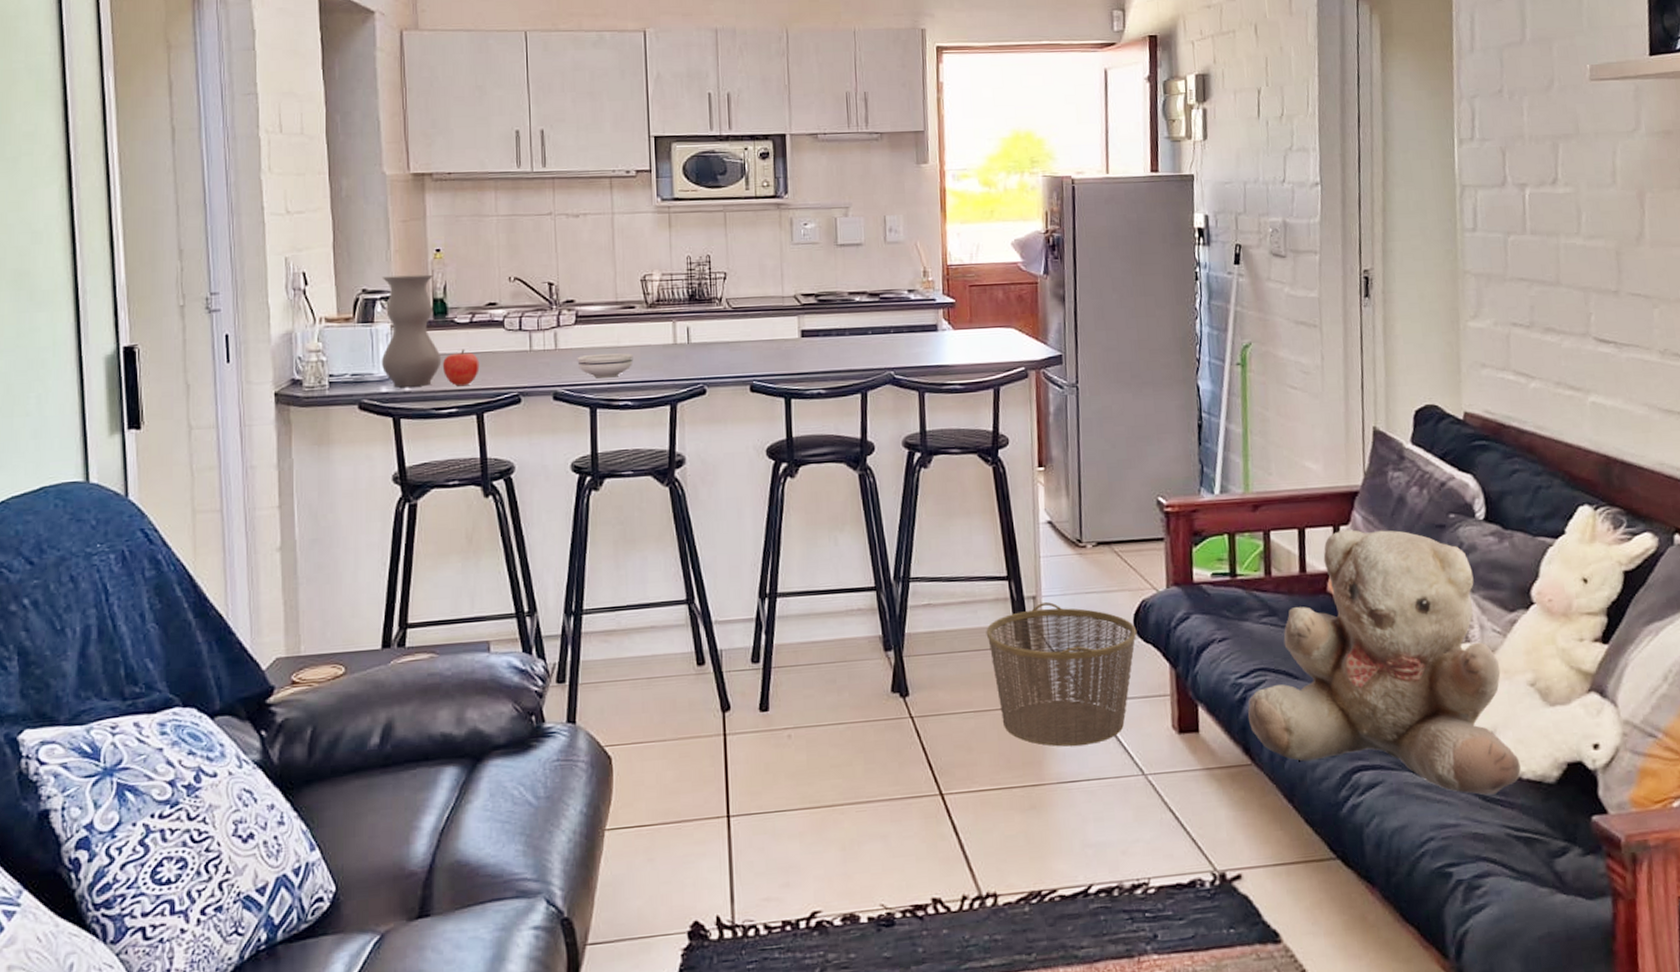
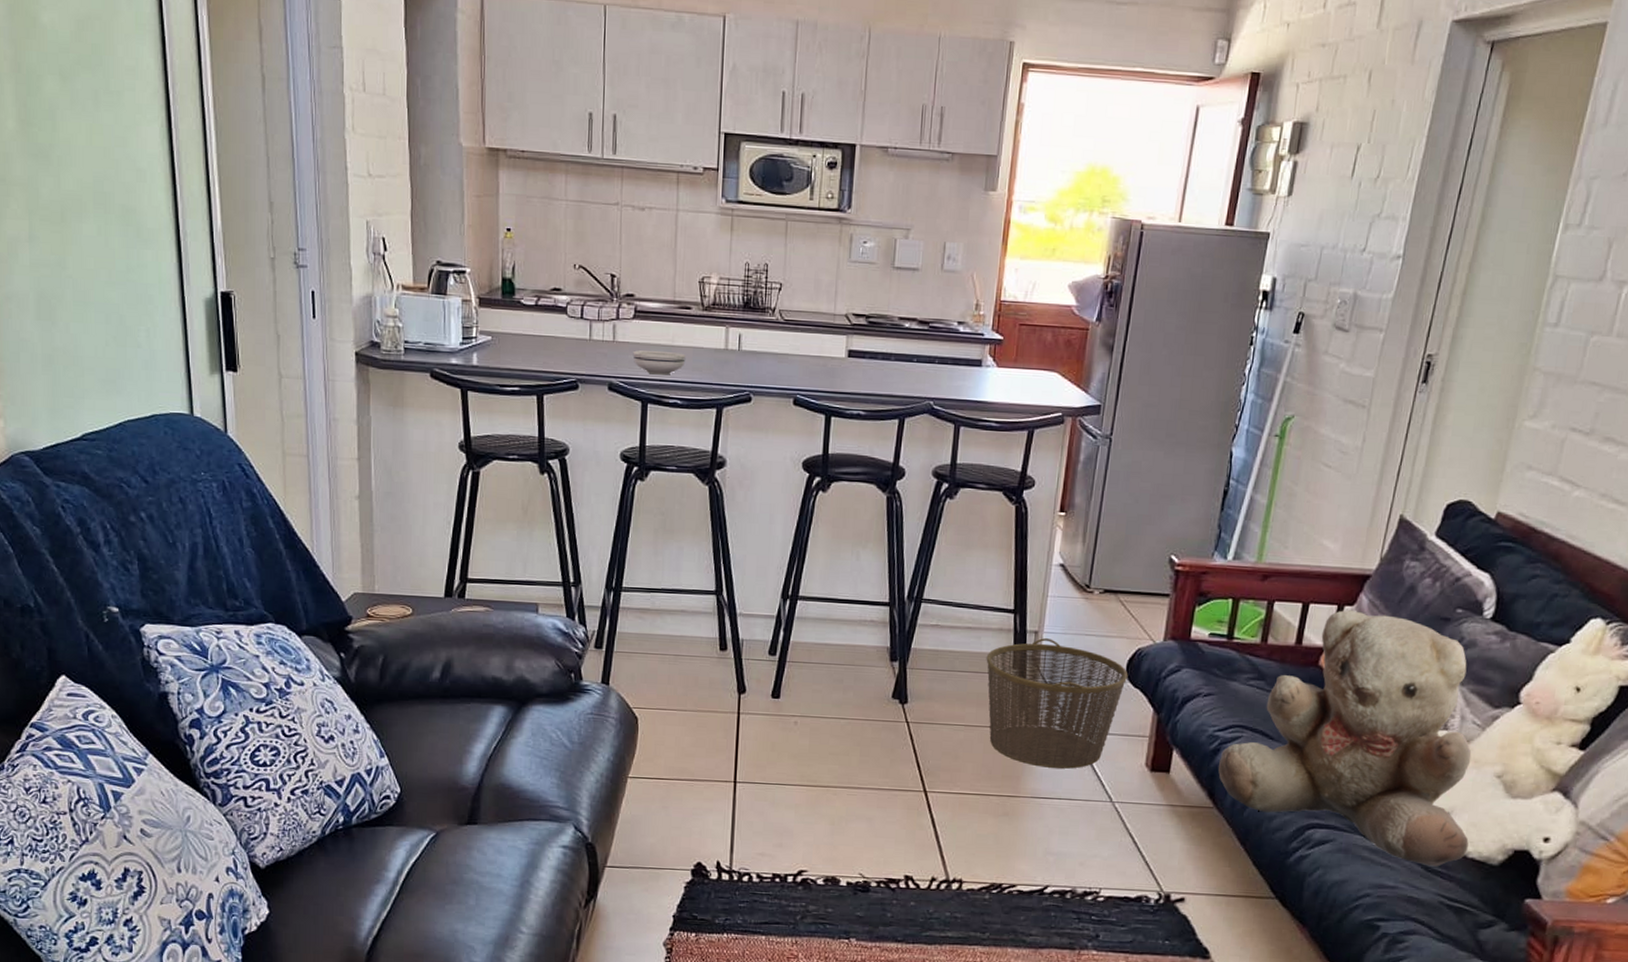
vase: present [381,274,442,388] -> none [452,250,508,362]
fruit: present [442,349,480,387] -> none [507,330,542,367]

